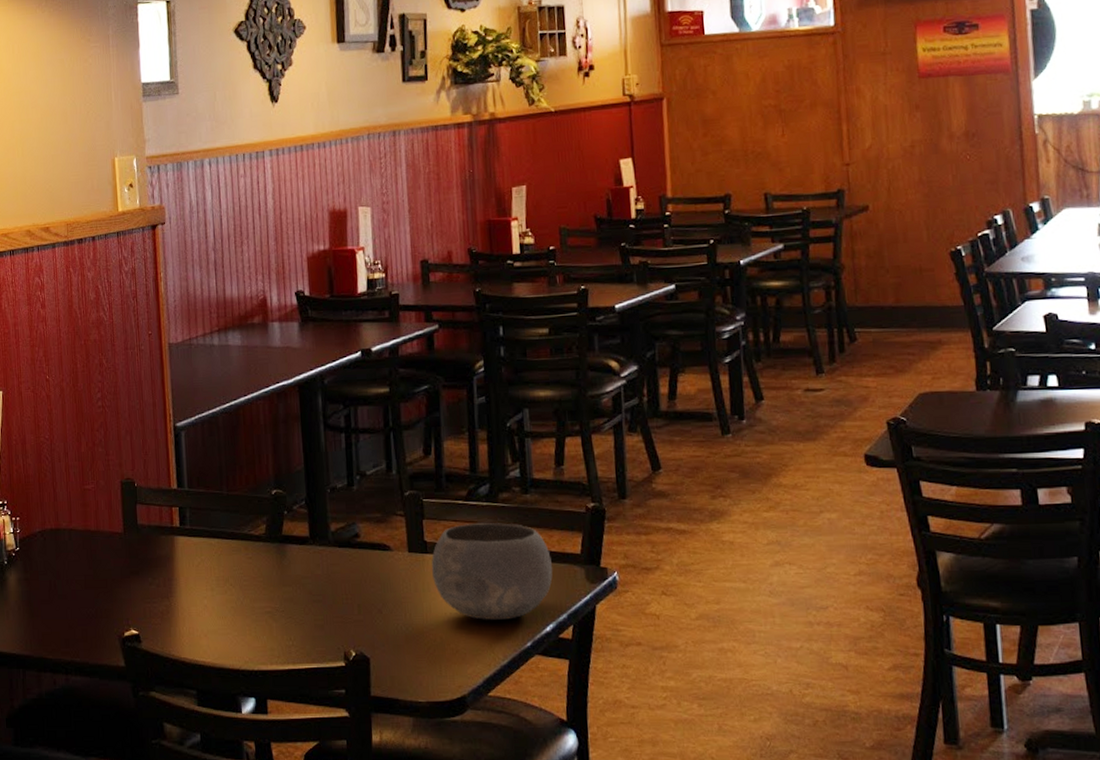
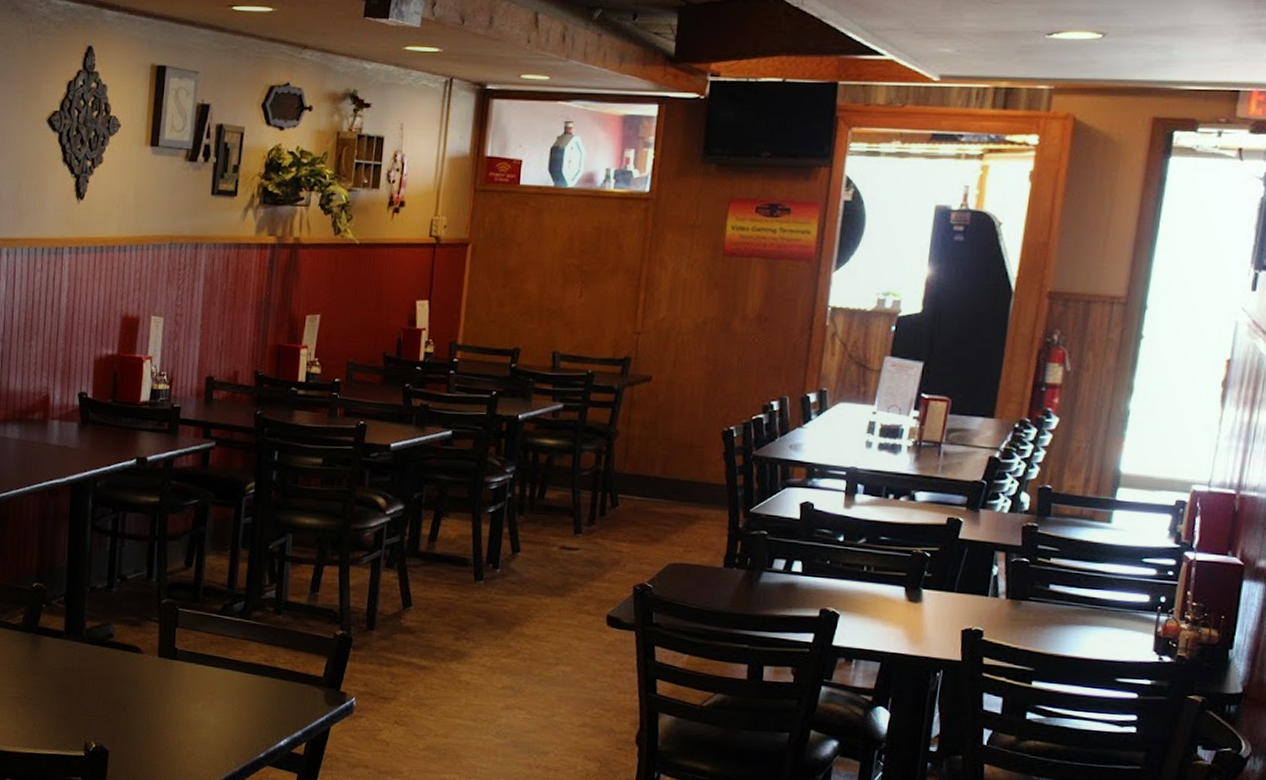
bowl: present [431,522,553,621] -> none [178,636,294,731]

